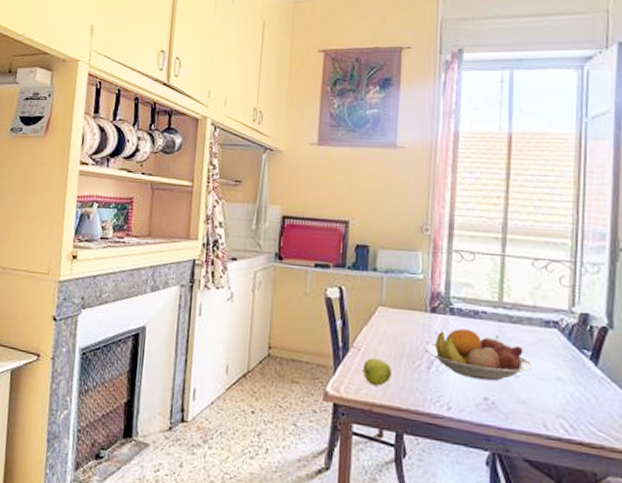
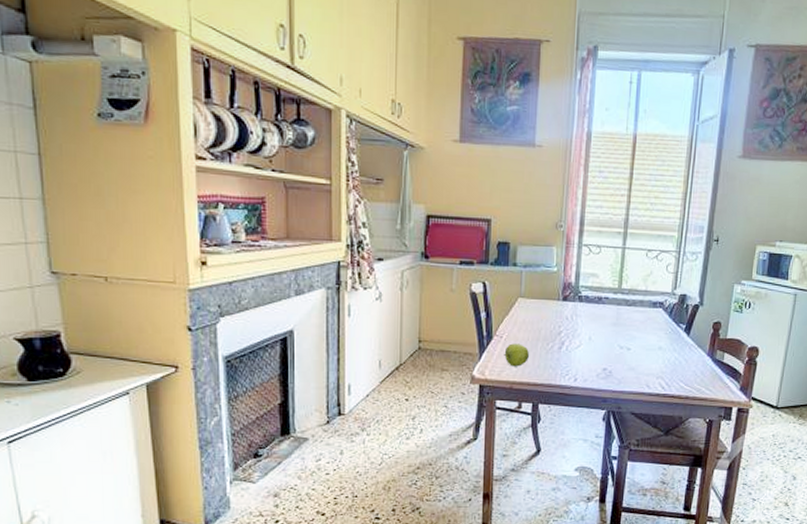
fruit bowl: present [424,329,534,381] -> none [557,313,643,355]

